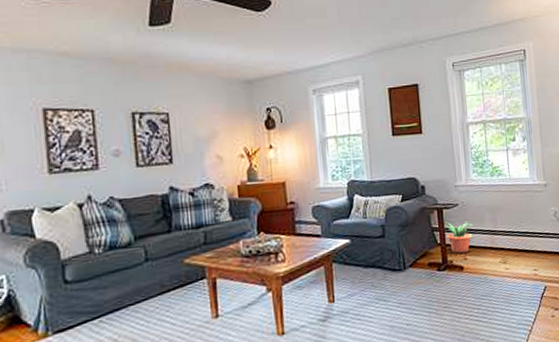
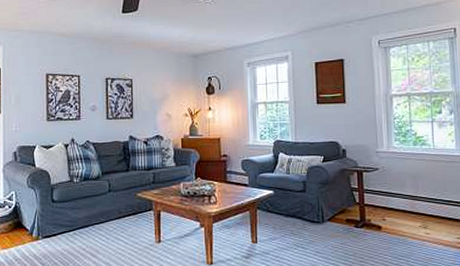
potted plant: present [443,222,472,254] -> none [363,185,392,214]

